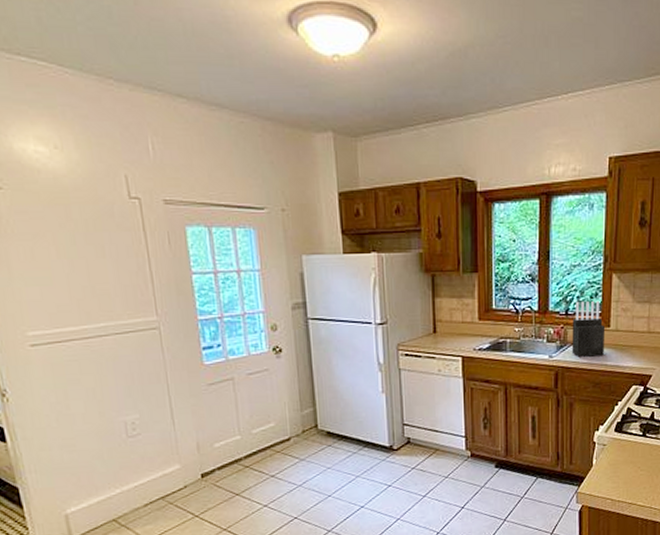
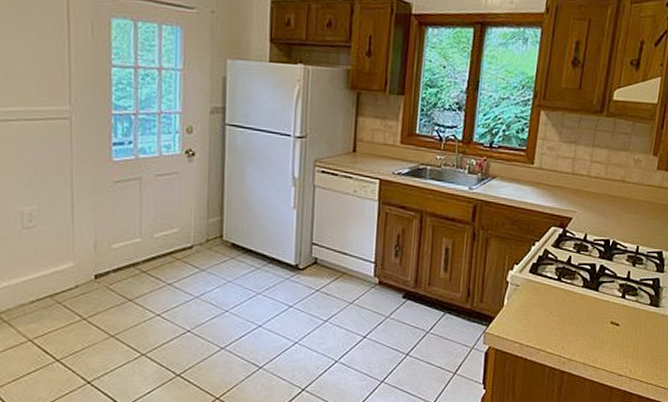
knife block: present [571,301,606,357] -> none [492,135,529,193]

